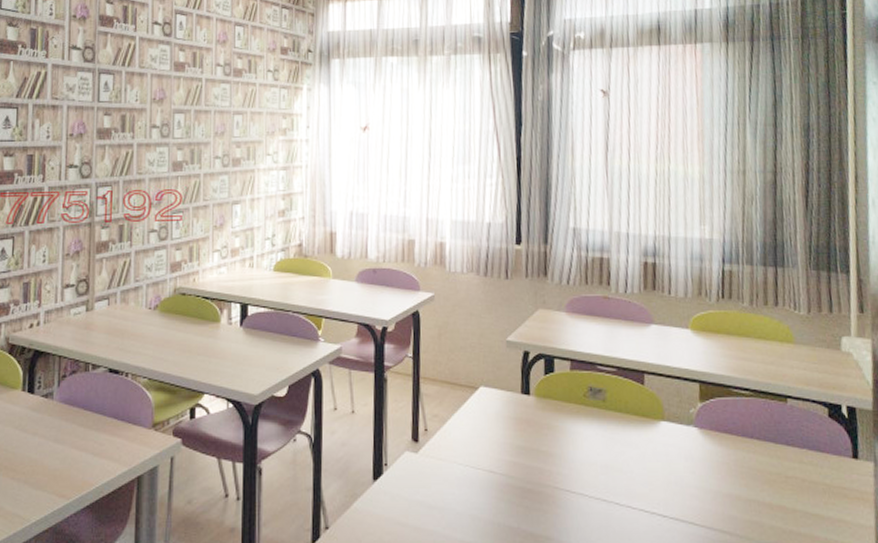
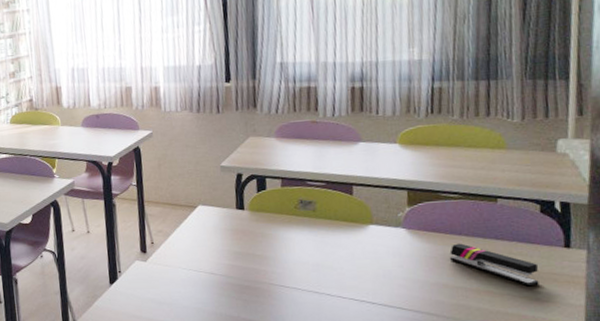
stapler: none [742,448,830,502] -> present [450,243,539,287]

